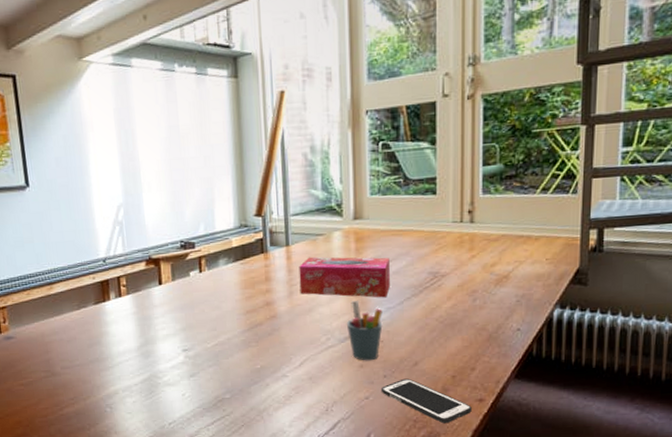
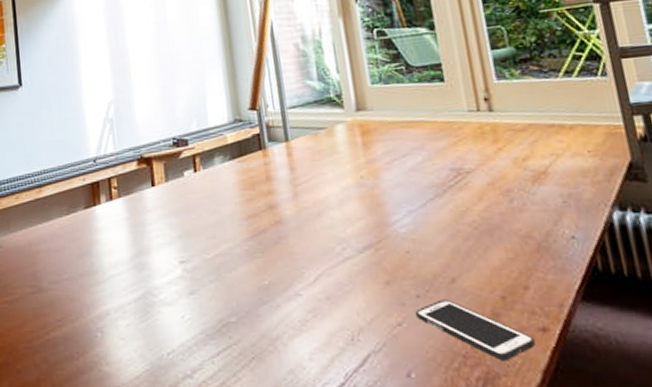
tissue box: present [299,256,390,298] -> none [301,152,408,199]
pen holder: present [346,301,383,361] -> none [362,203,407,277]

